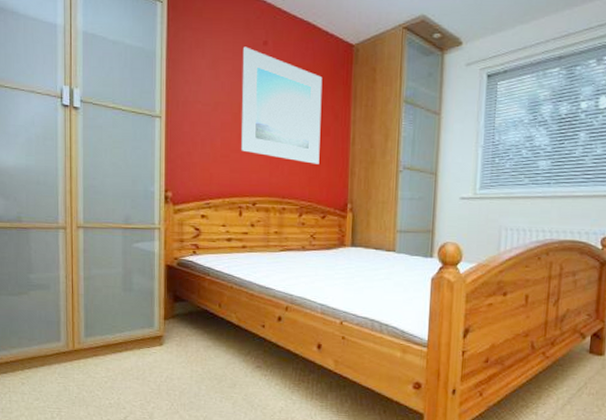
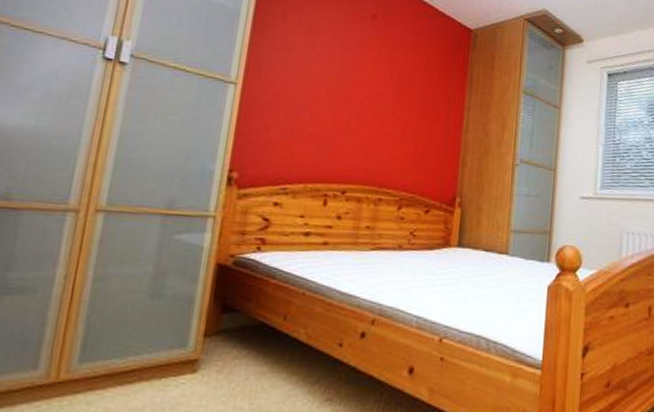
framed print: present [241,46,323,164] -> none [334,17,436,151]

